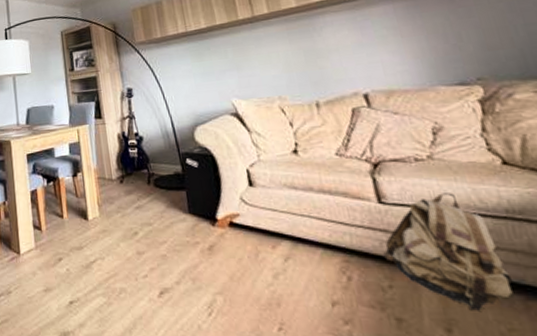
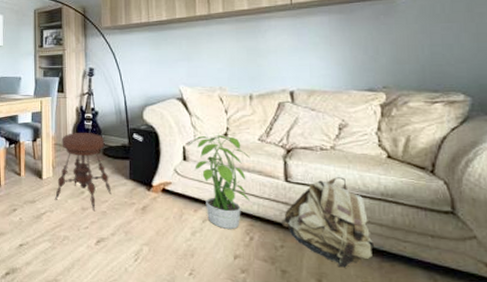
stool: none [104,162,170,256] -> present [54,133,112,212]
potted plant: none [251,150,339,268] -> present [188,131,251,229]

